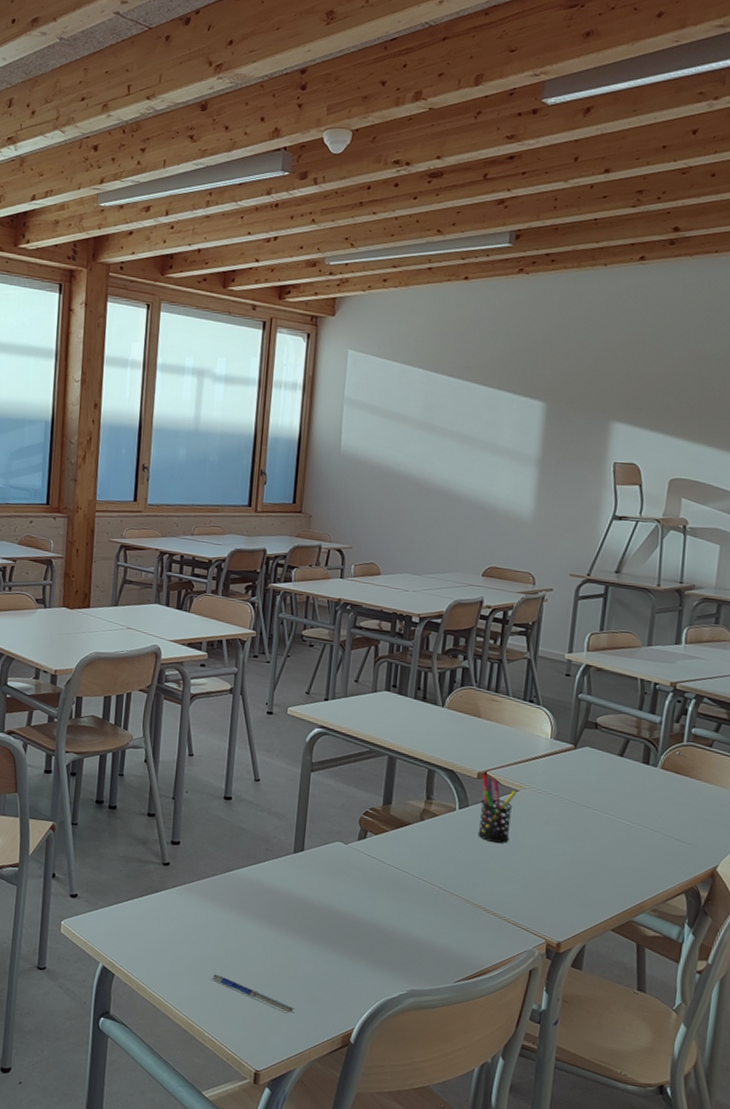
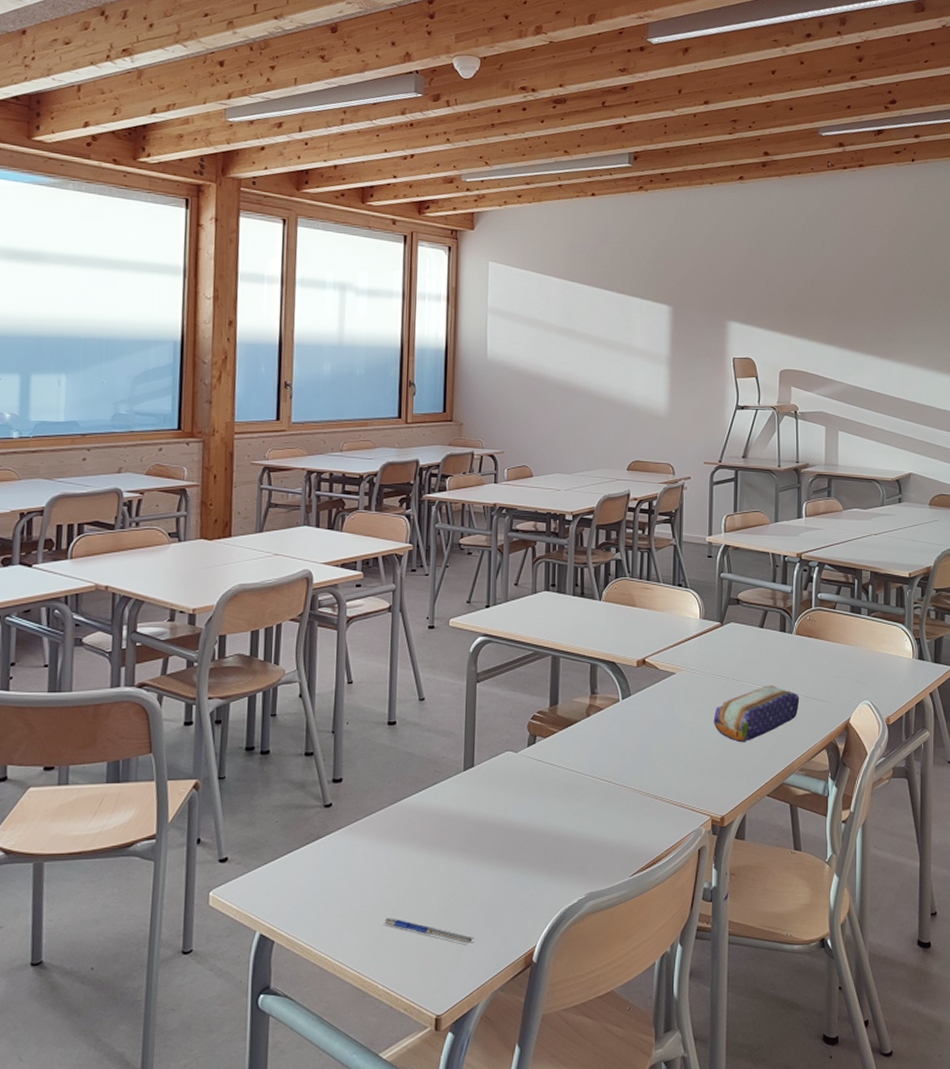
pen holder: present [478,775,517,843] -> none [641,662,674,727]
pencil case: none [557,817,659,872] -> present [713,685,800,743]

